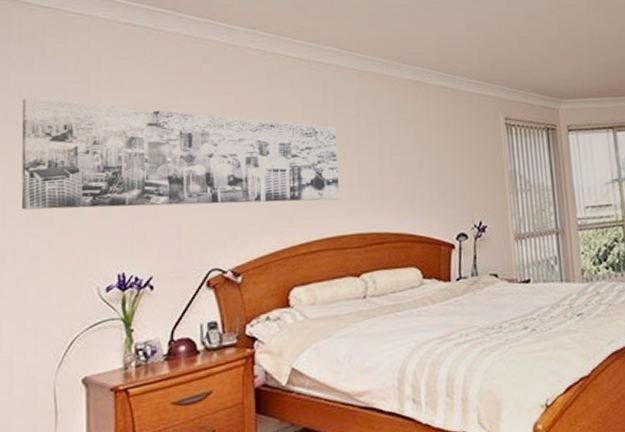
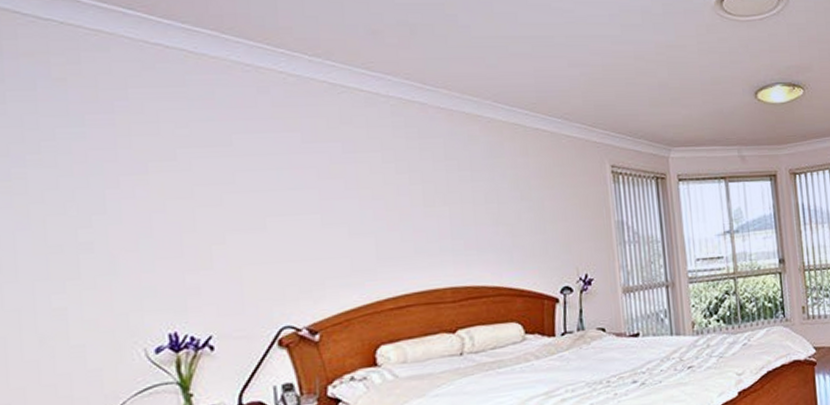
wall art: present [21,97,340,210] -> none [26,129,430,262]

